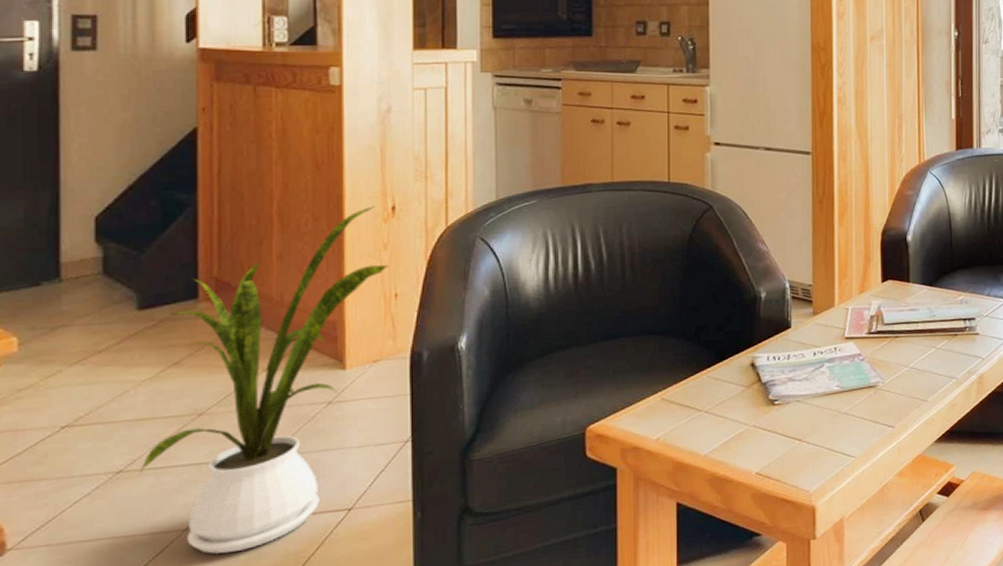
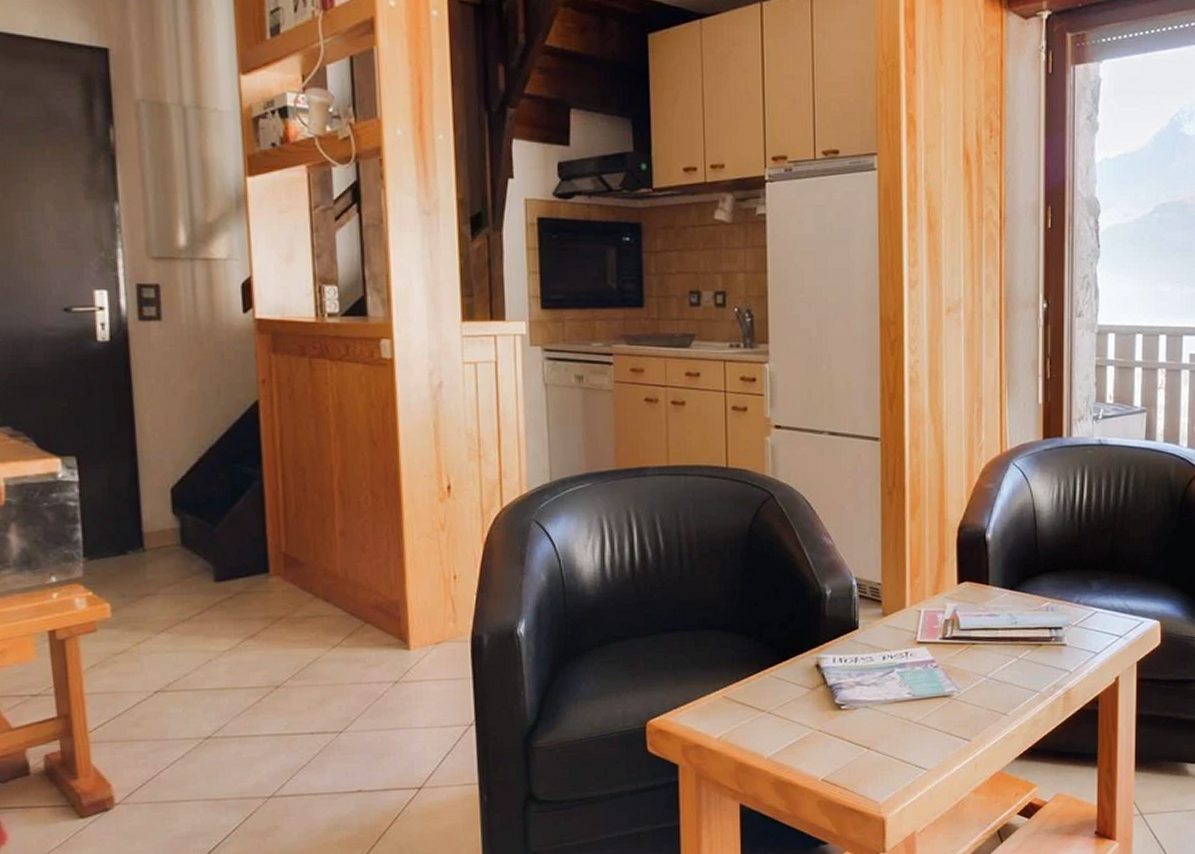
house plant: present [139,206,389,554] -> none [226,485,447,823]

